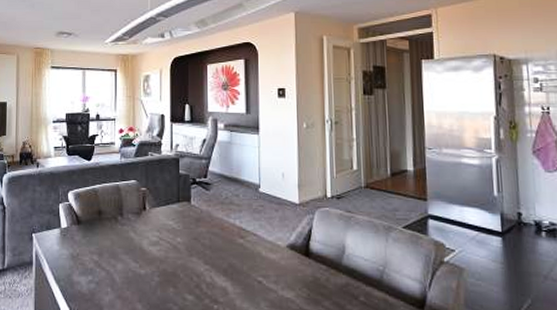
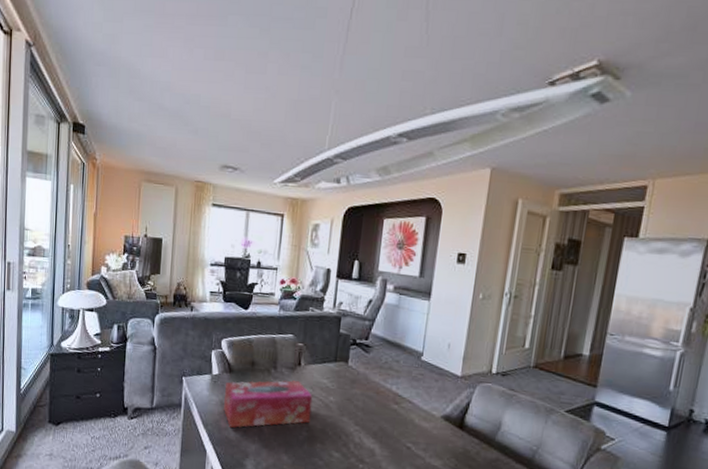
tissue box: none [75,226,161,281] -> present [224,380,313,428]

